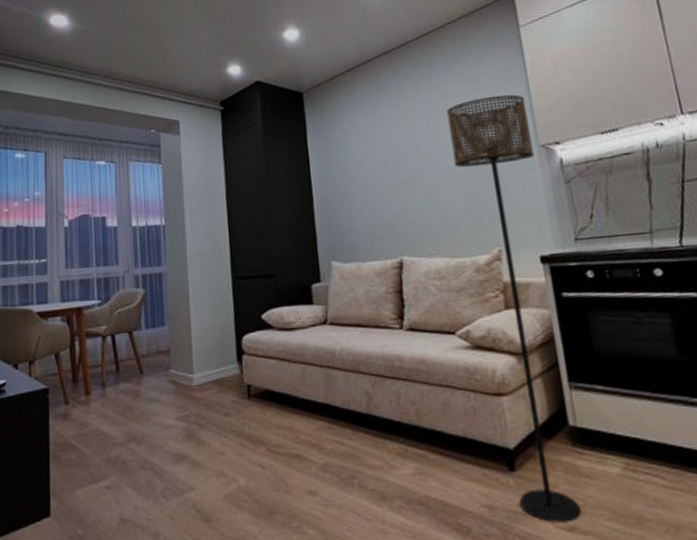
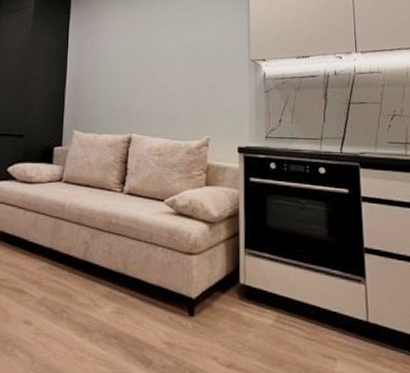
floor lamp: present [447,94,582,523] -> none [184,15,246,361]

